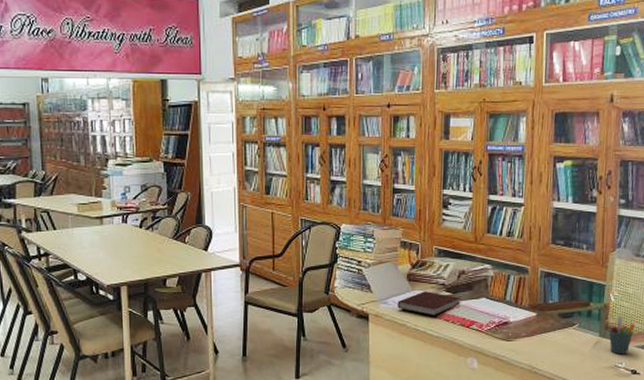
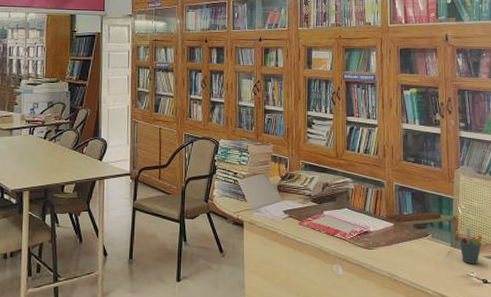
notebook: present [397,291,460,316] -> none [269,201,325,224]

